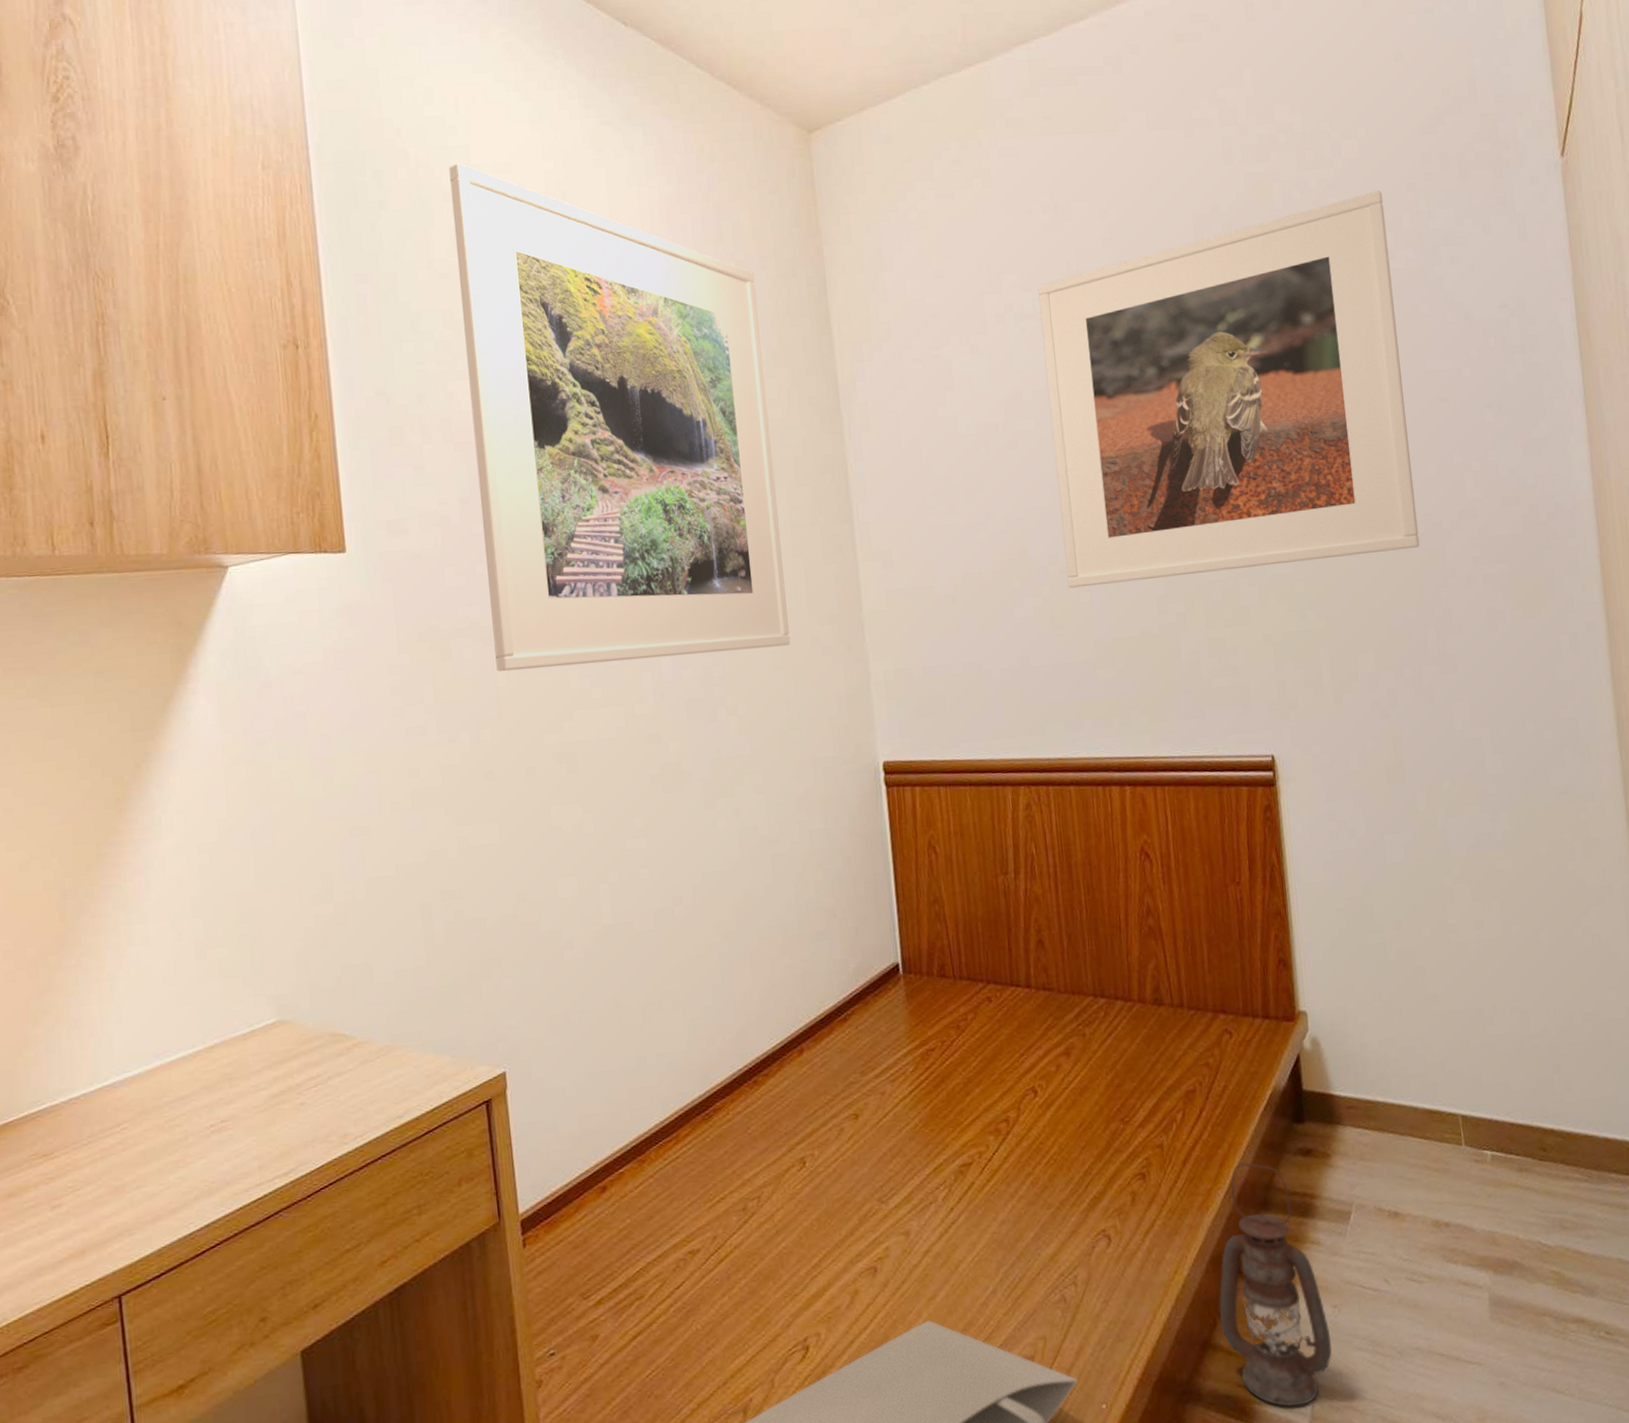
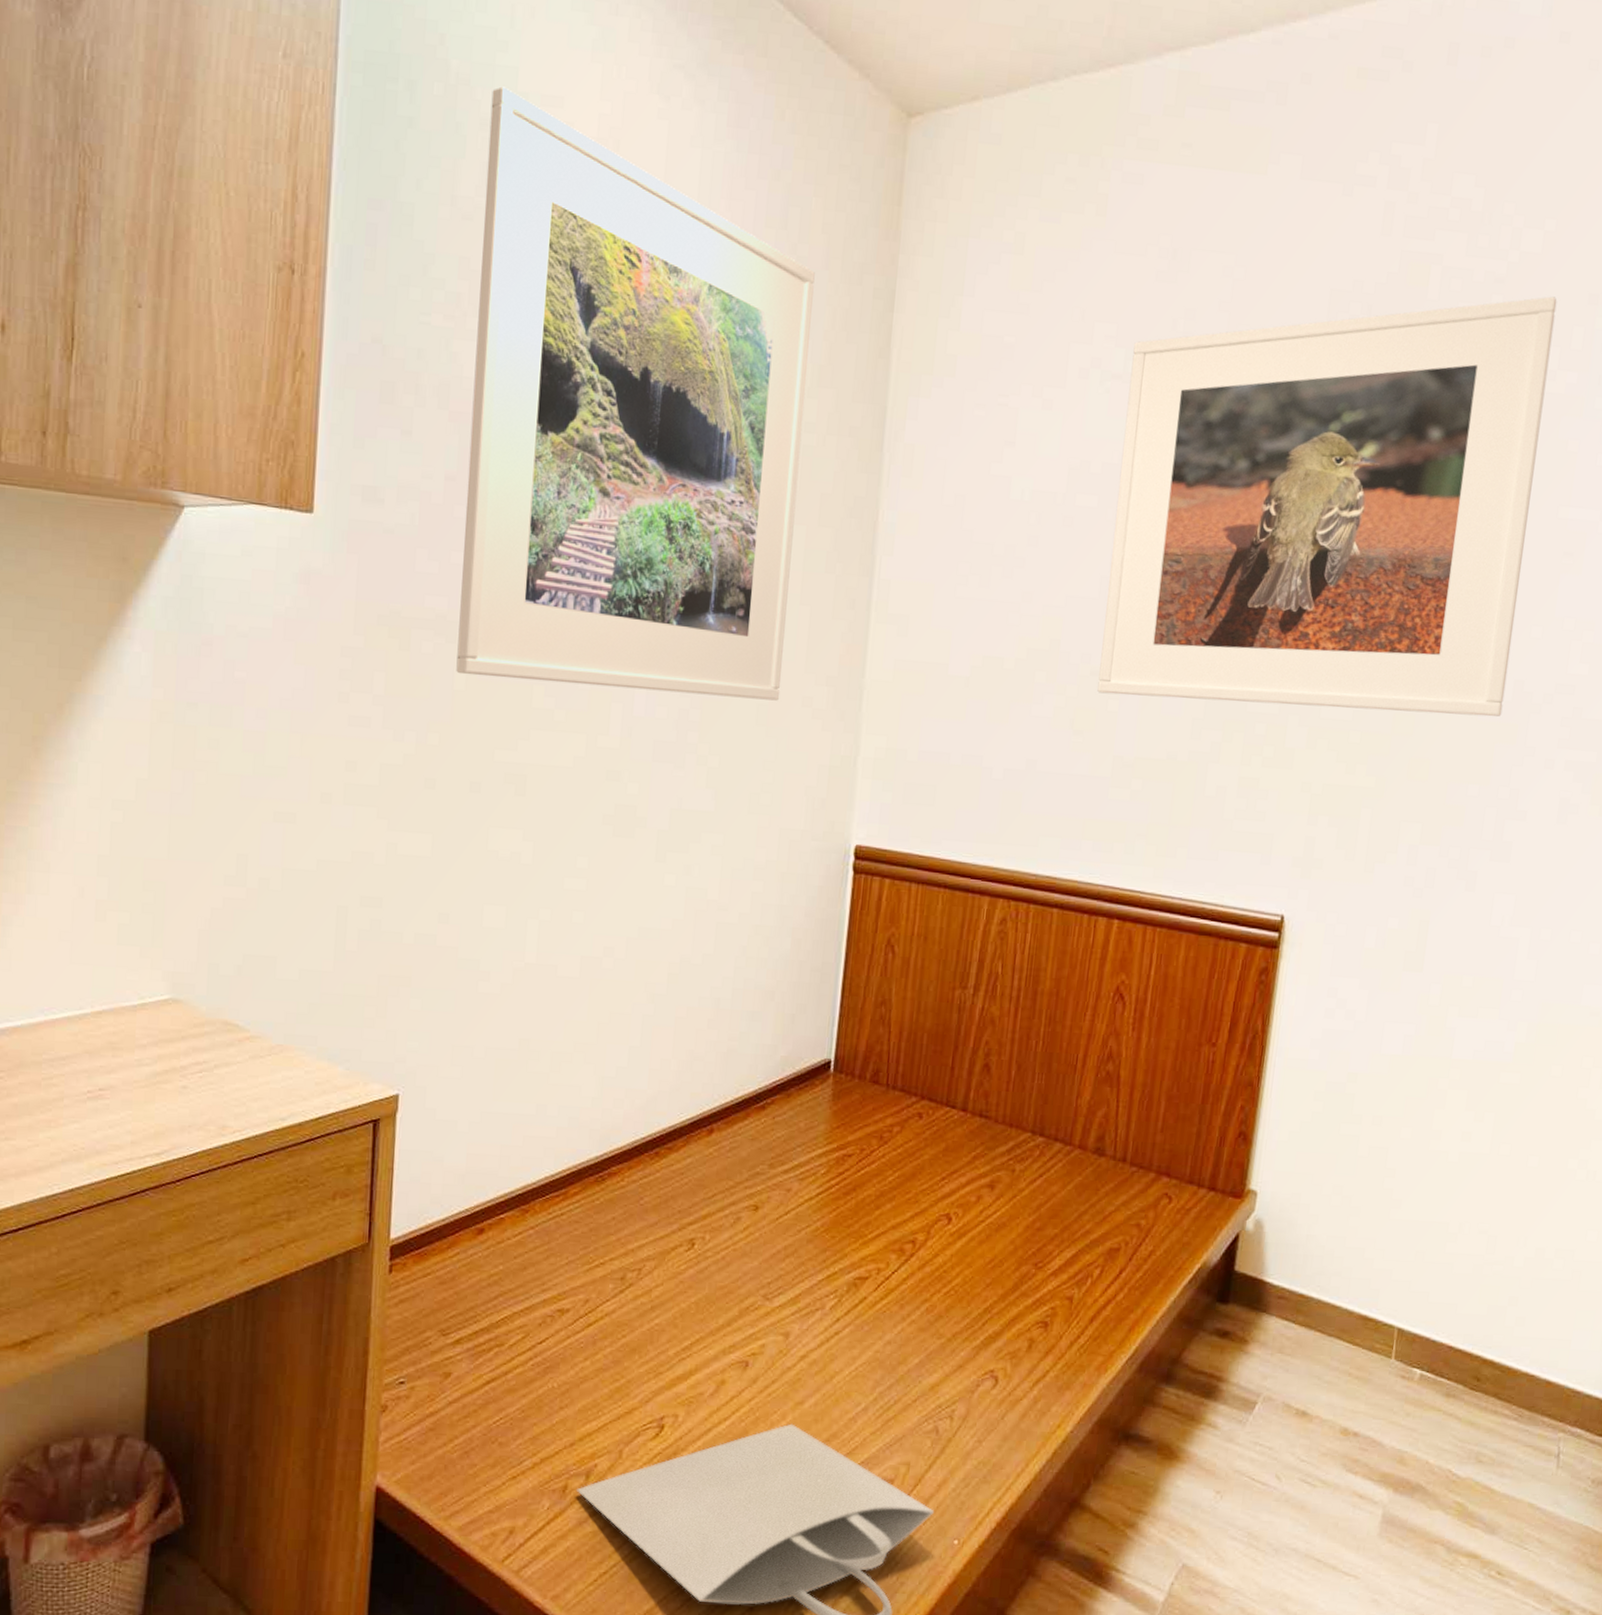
lantern: present [1219,1162,1332,1408] -> none [1094,1330,1207,1581]

